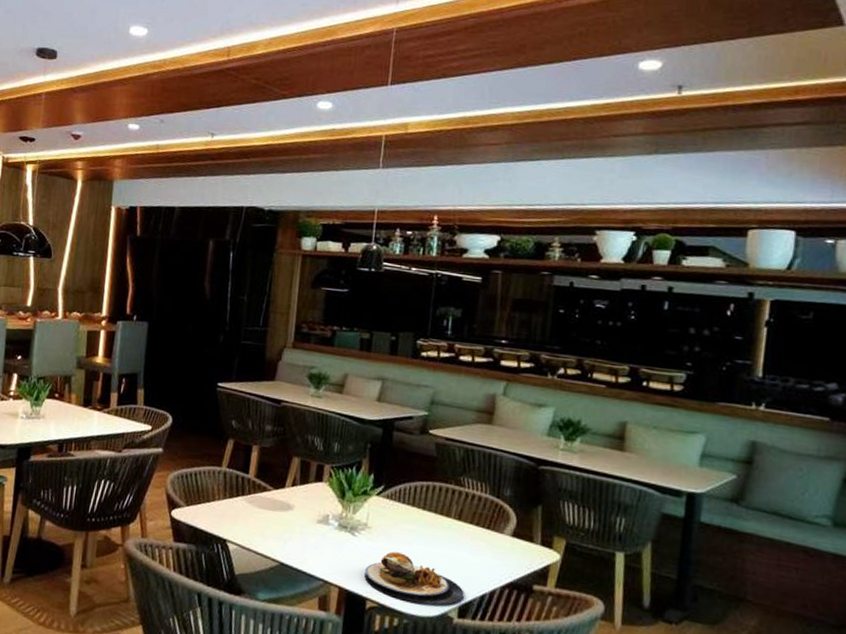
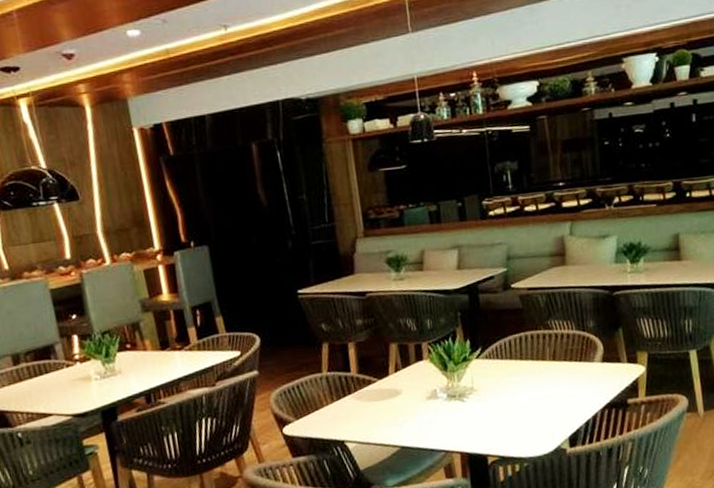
plate: present [364,551,464,605] -> none [480,405,571,447]

